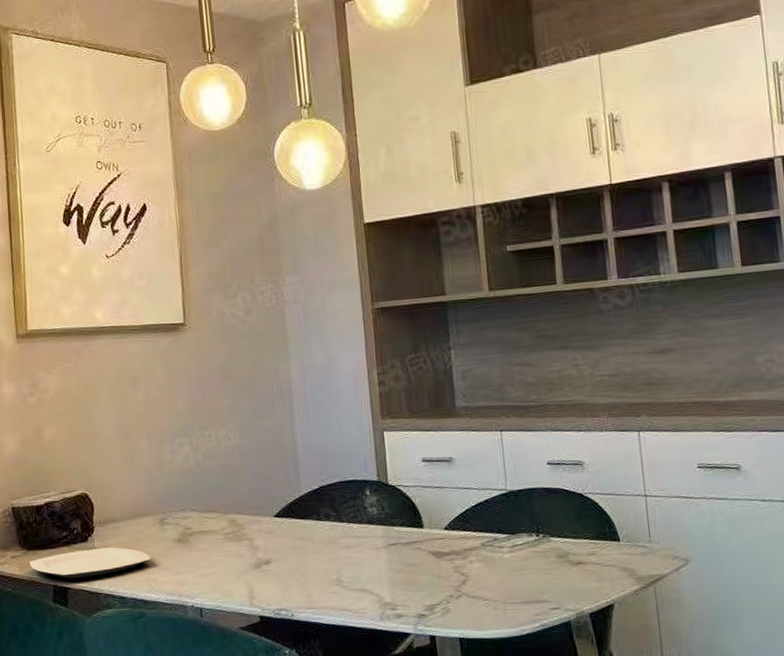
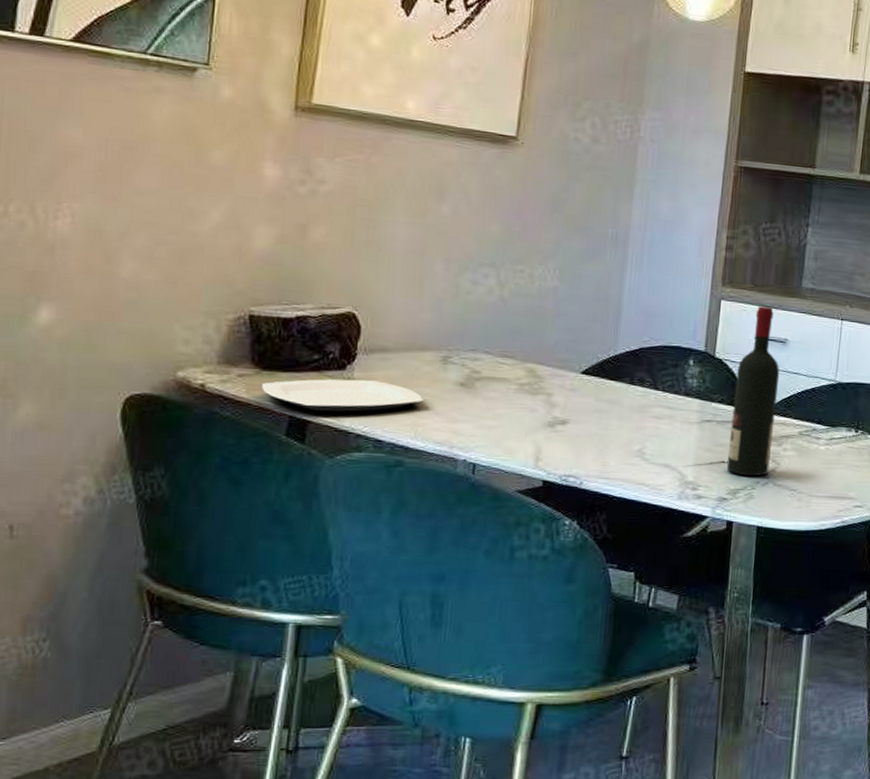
wine bottle: none [411,430,460,592] -> present [726,306,780,477]

